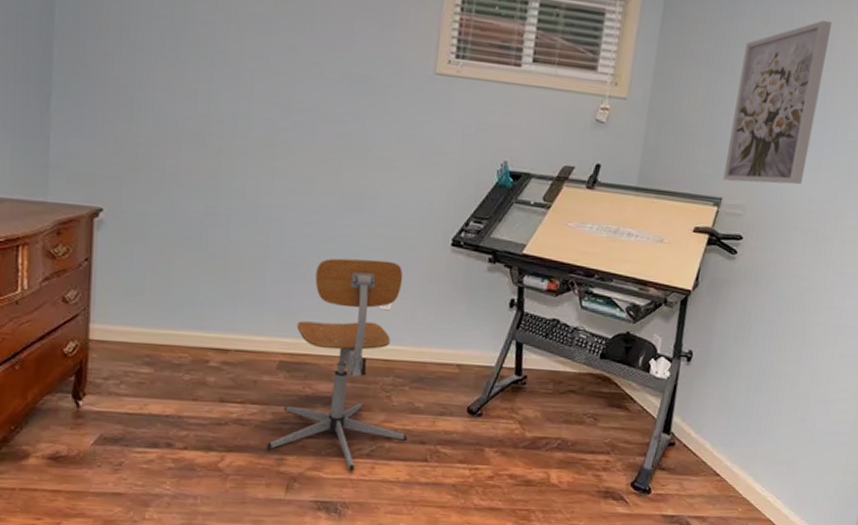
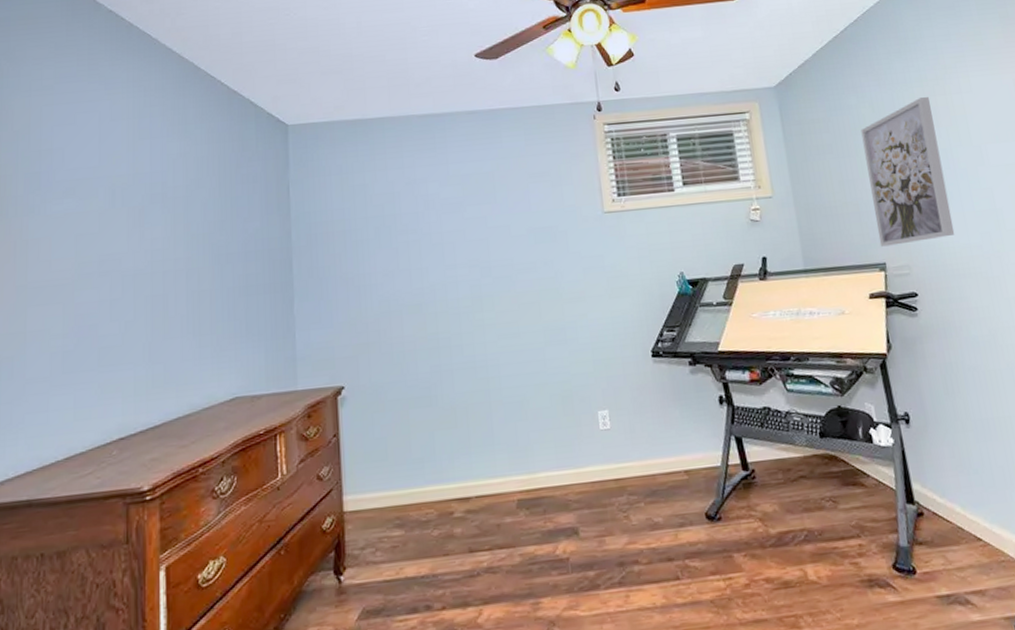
office chair: present [266,258,408,471] -> none [519,382,655,604]

